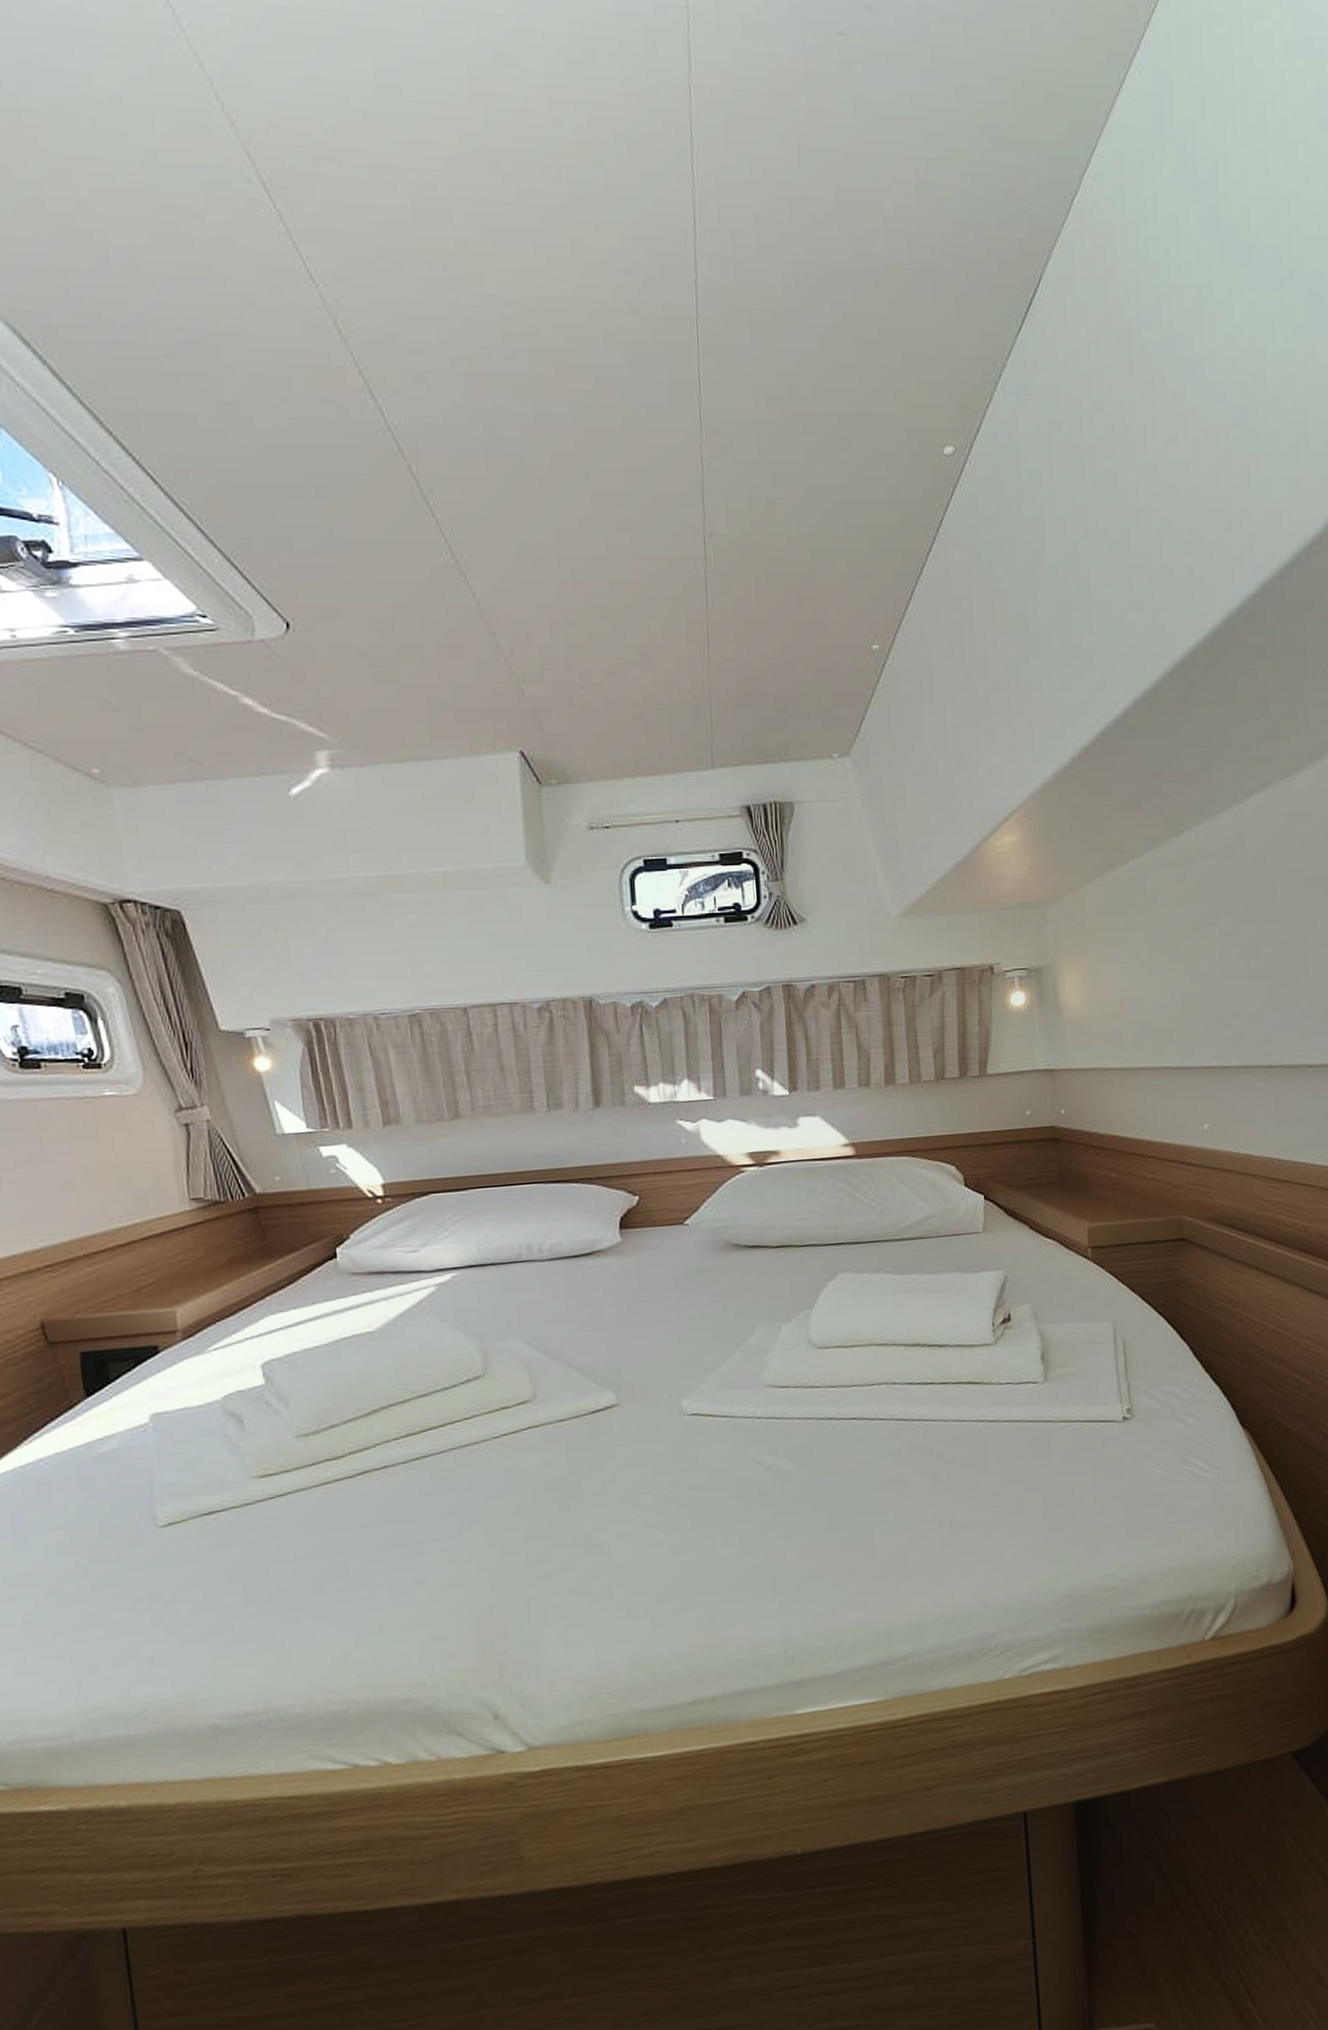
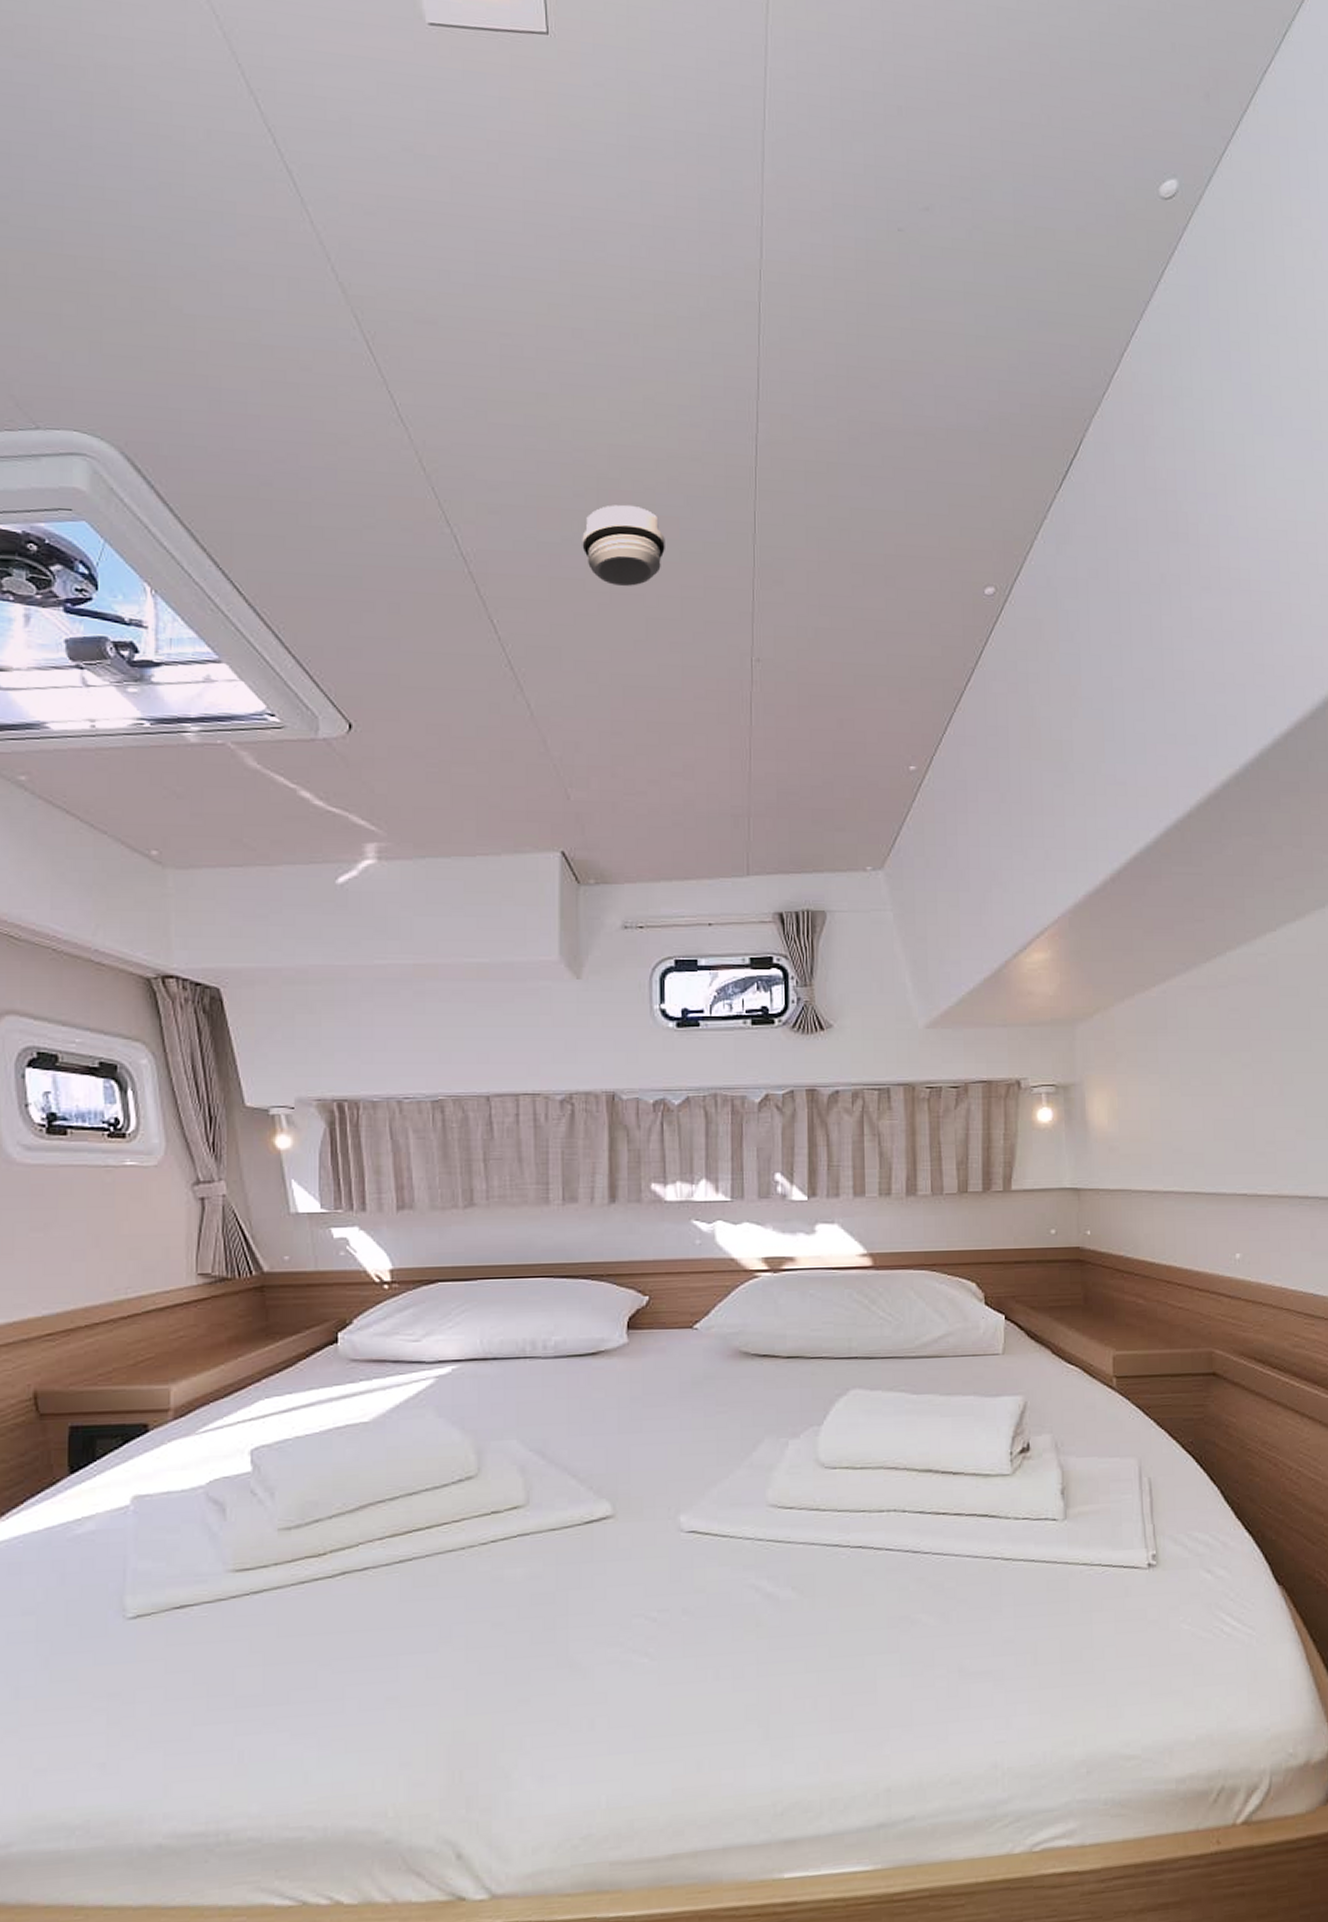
smoke detector: none [516,366,606,460] -> present [582,504,665,587]

